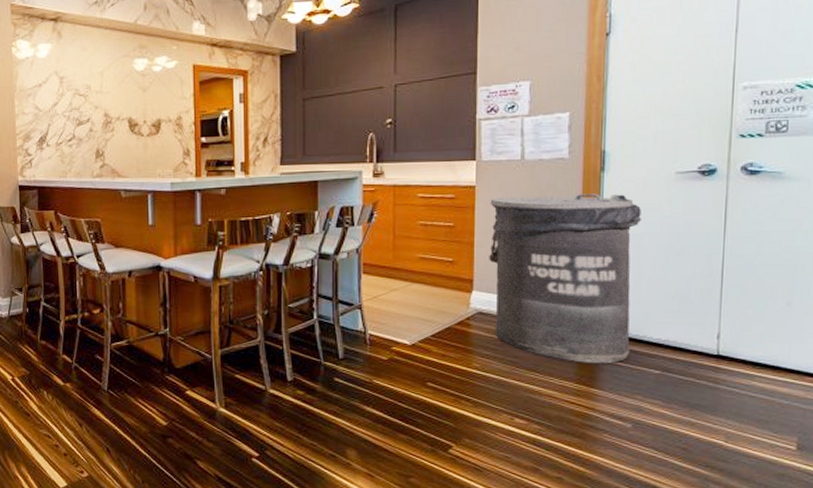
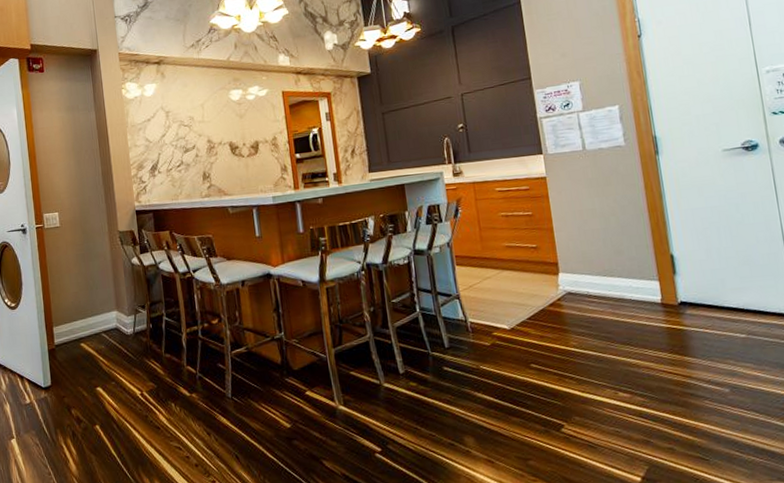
trash can: present [489,193,642,364] -> none [561,173,714,333]

